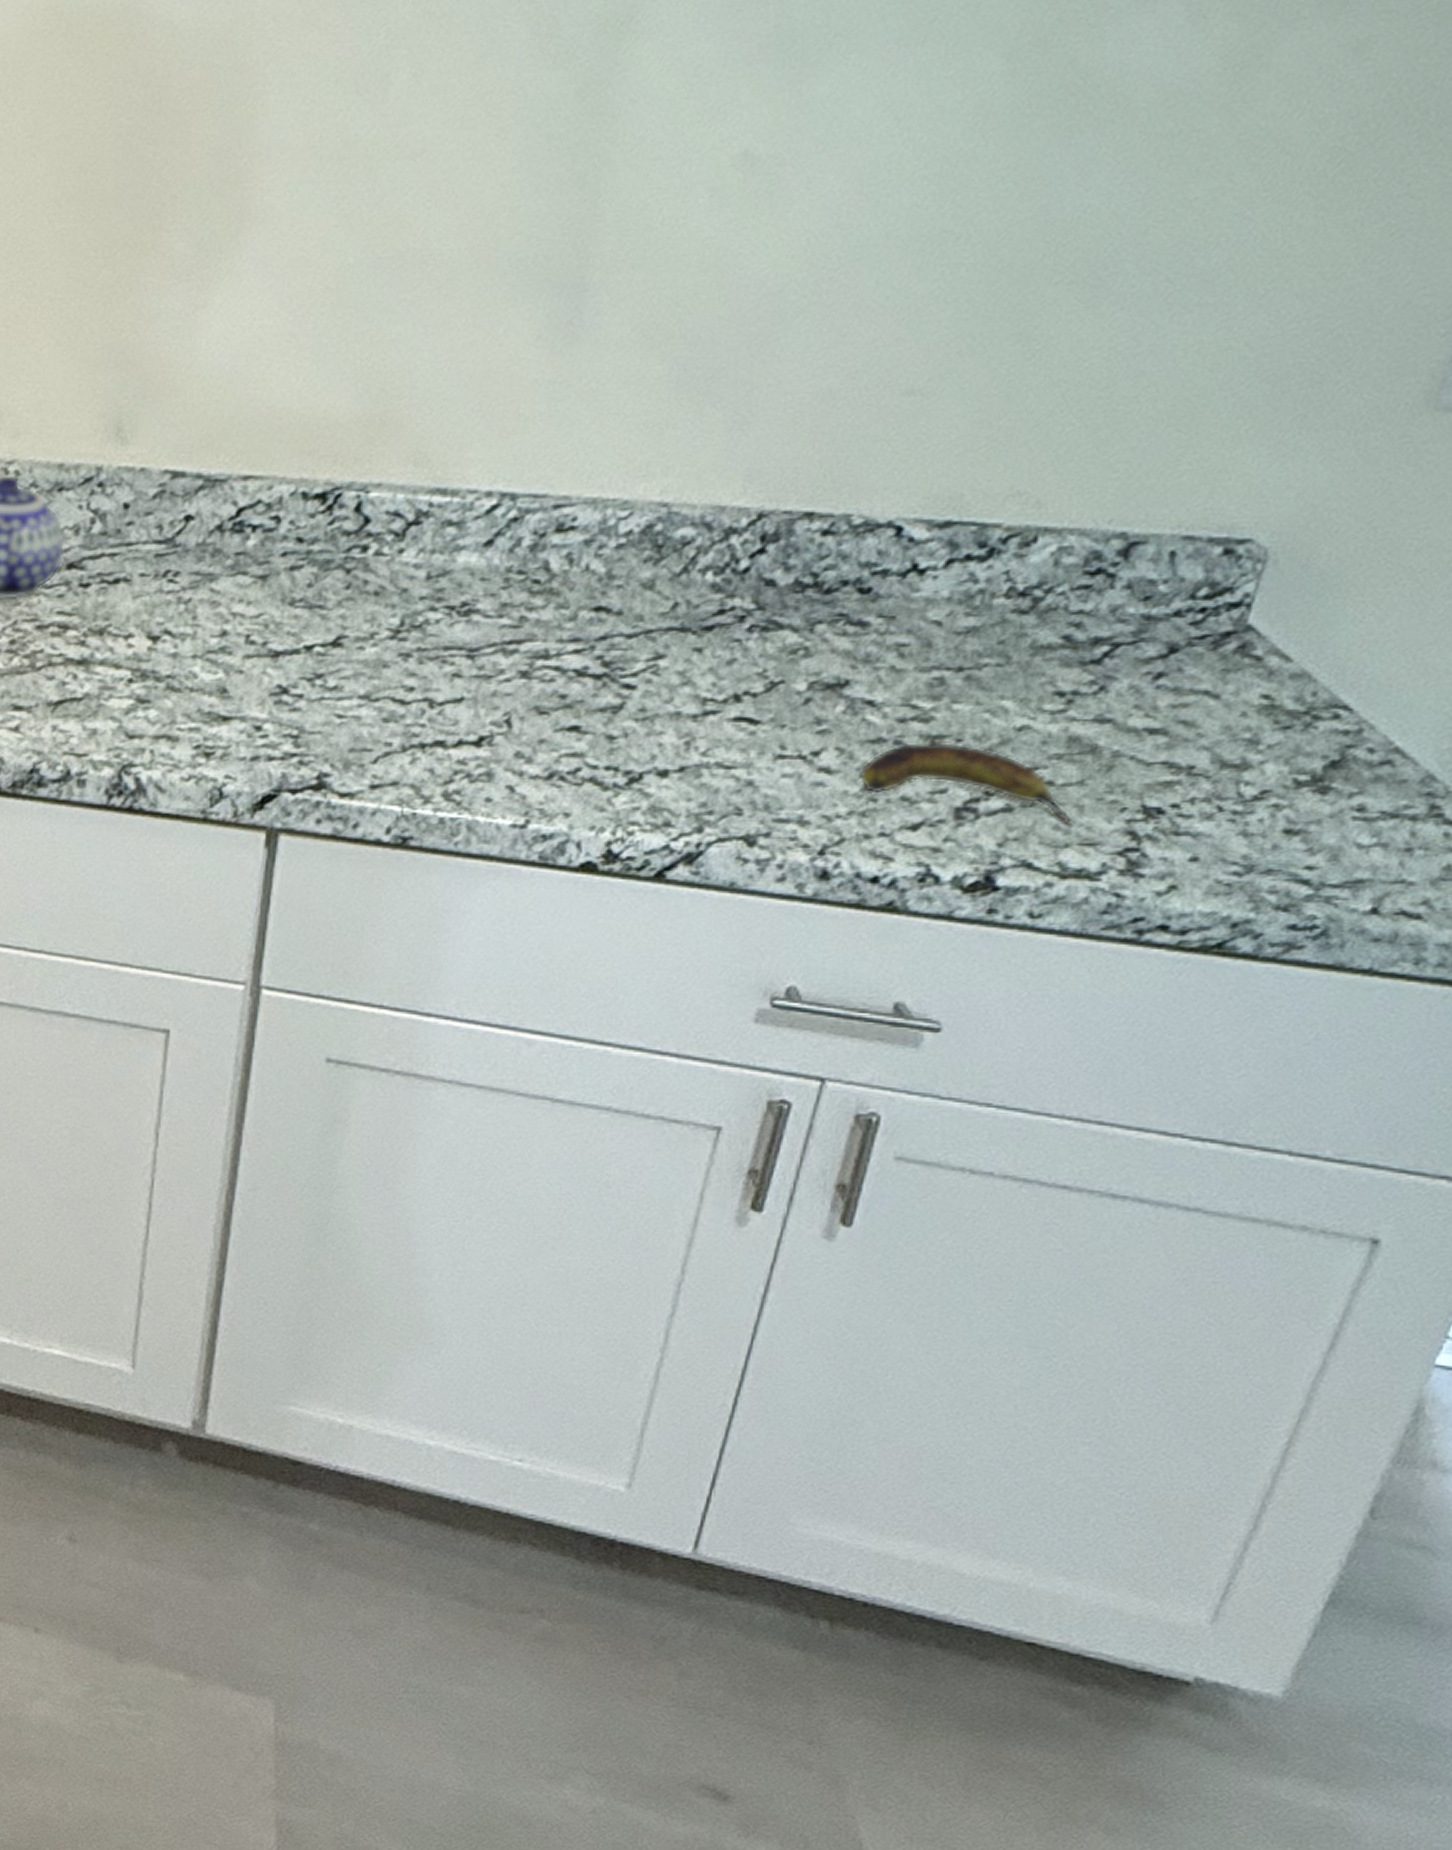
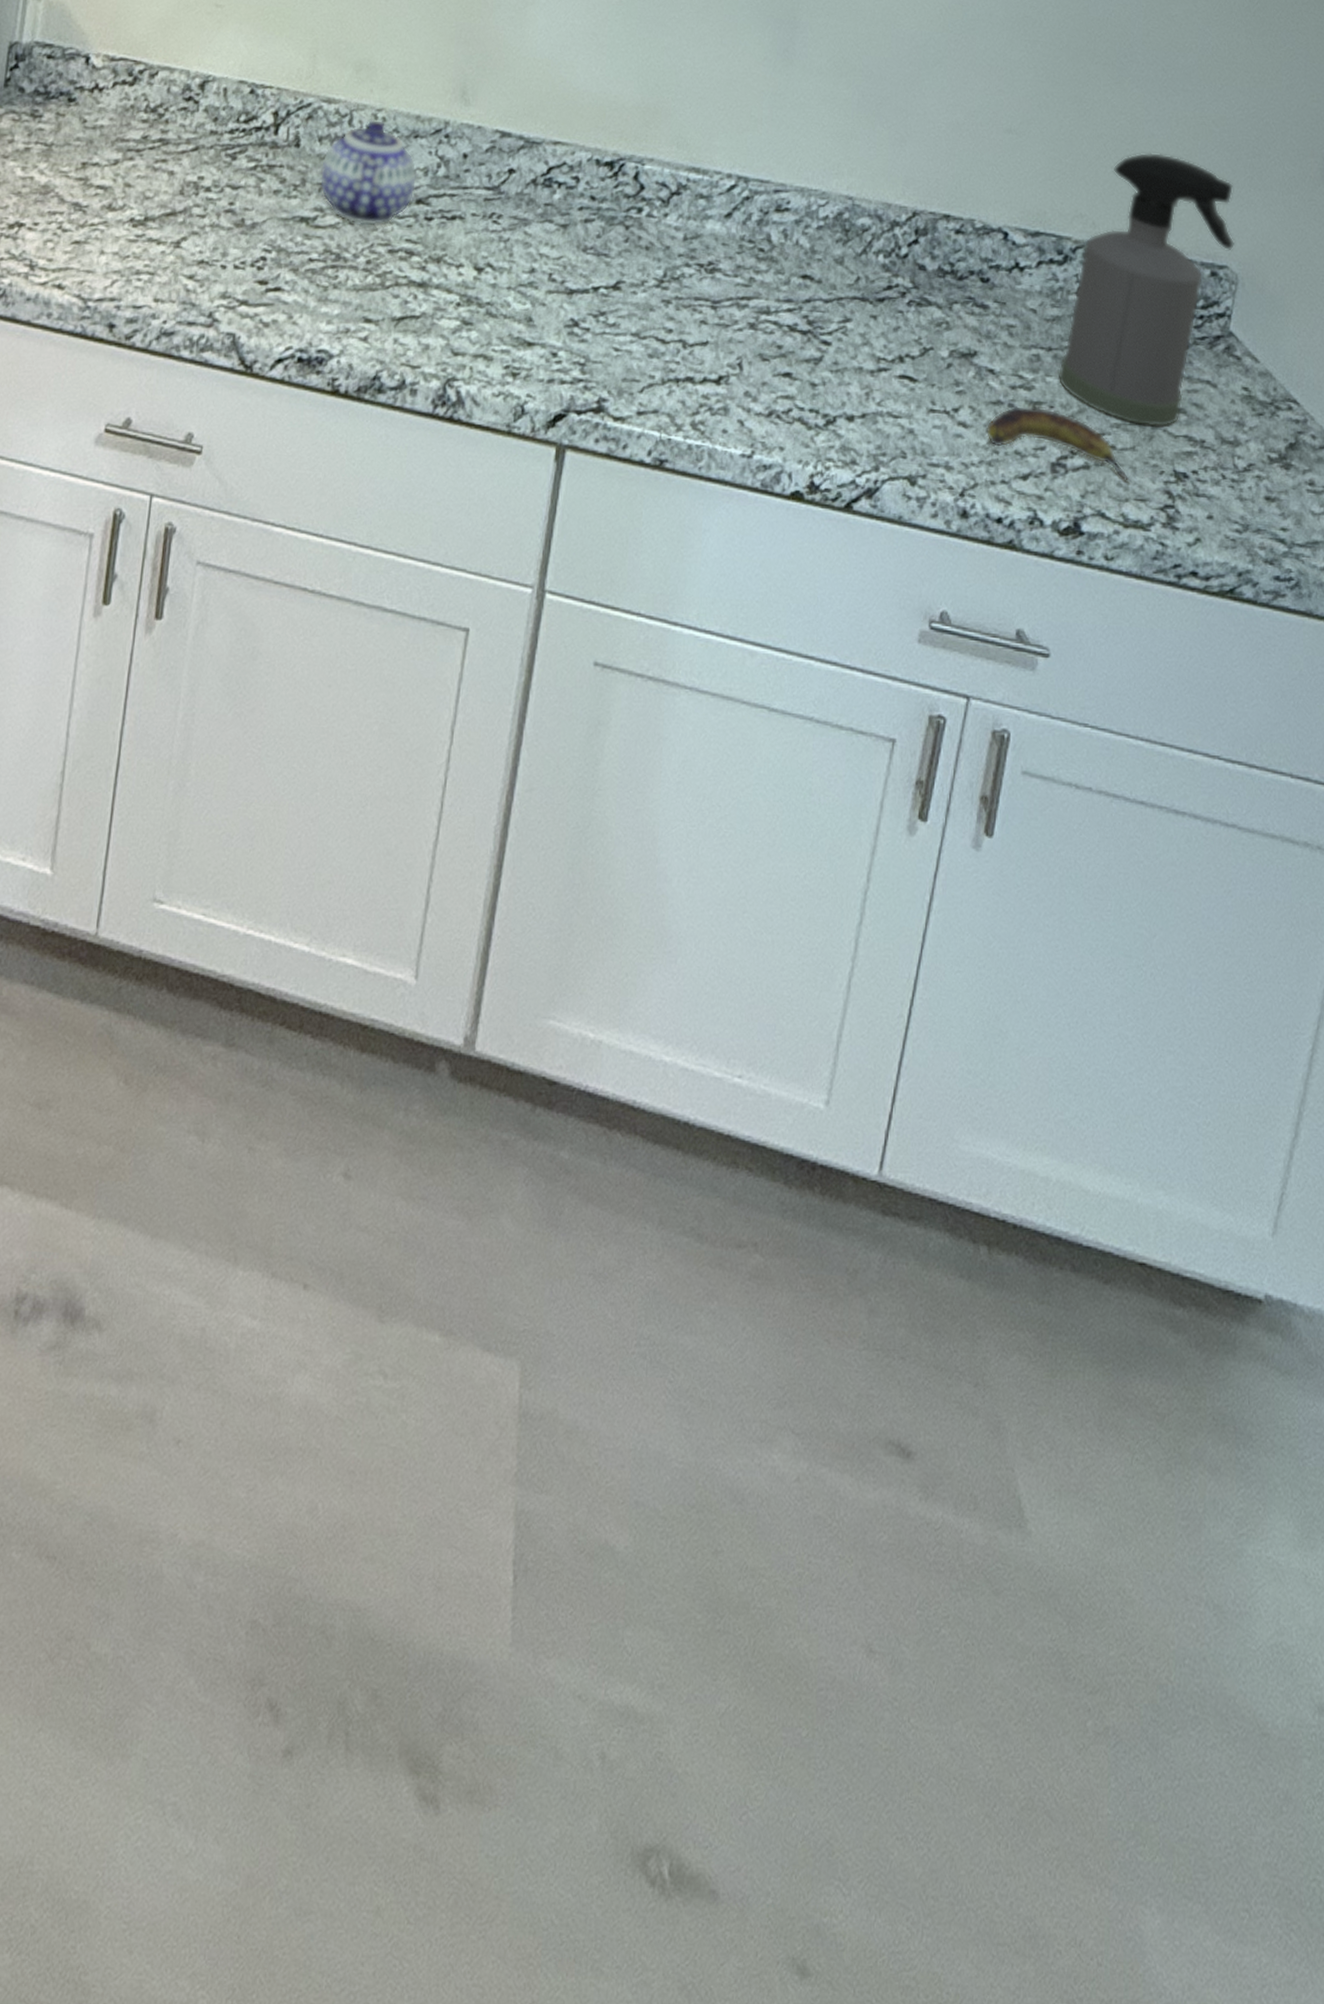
spray bottle: none [970,397,1273,755] -> present [1058,152,1234,428]

